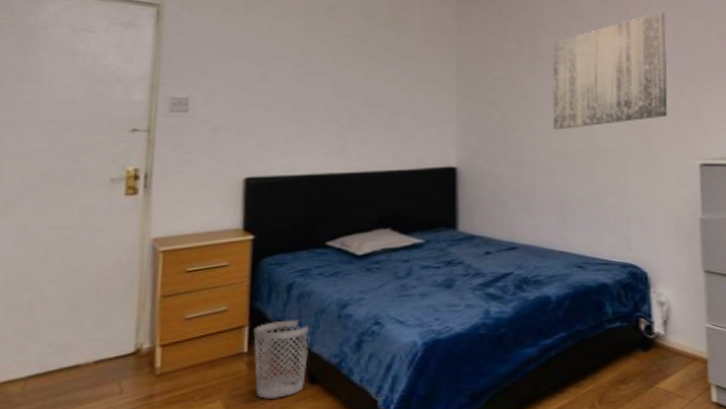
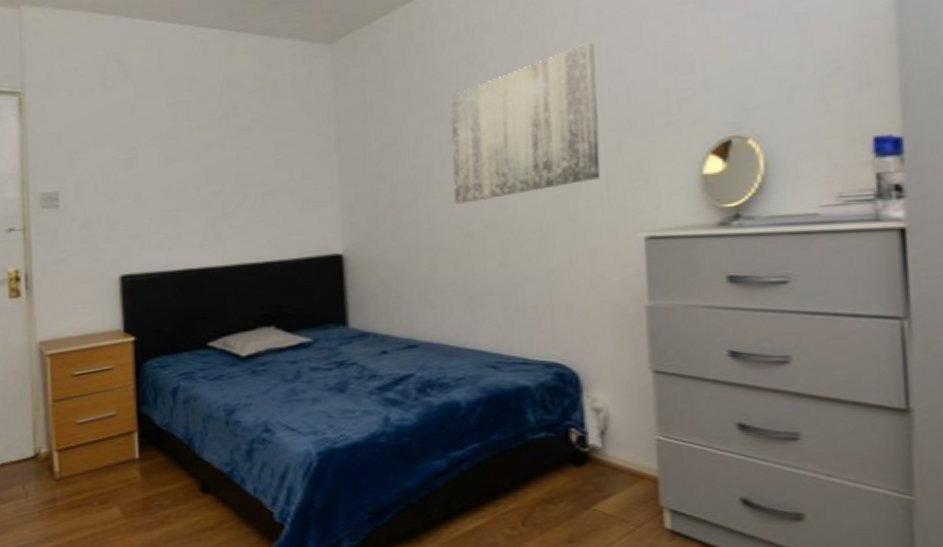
wastebasket: present [253,320,310,399] -> none [143,426,200,506]

